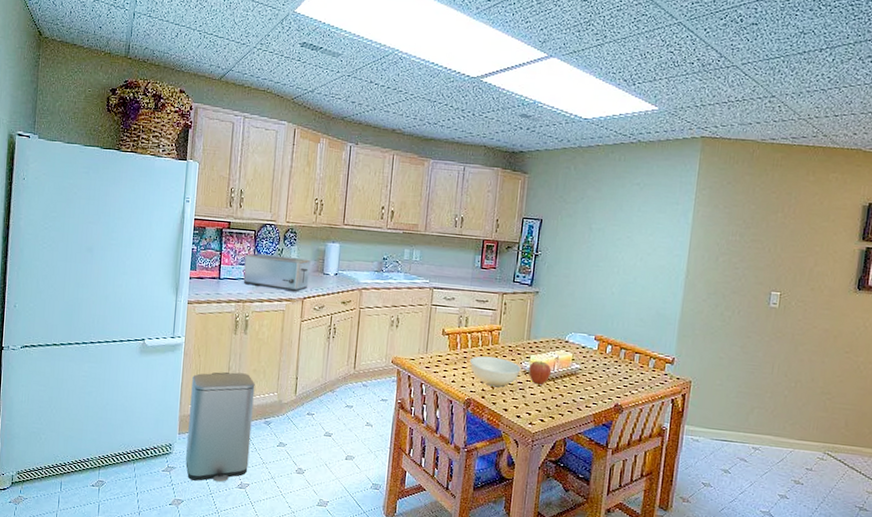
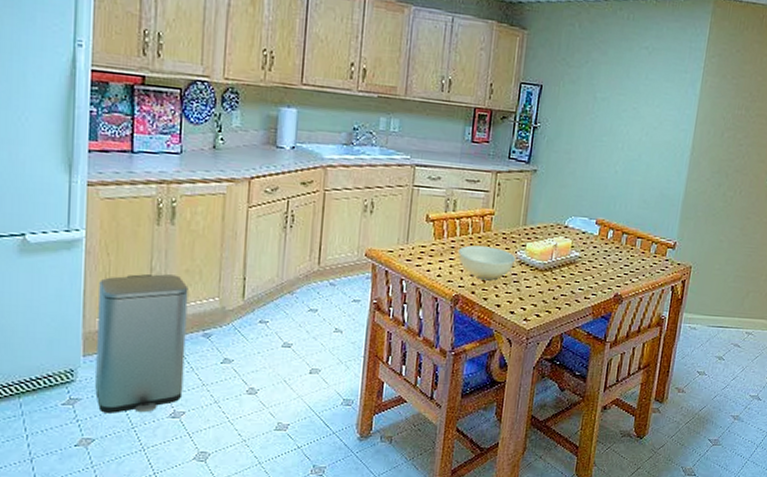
toaster: present [243,253,311,292] -> none [166,118,259,171]
fruit: present [529,360,552,385] -> none [524,249,550,276]

